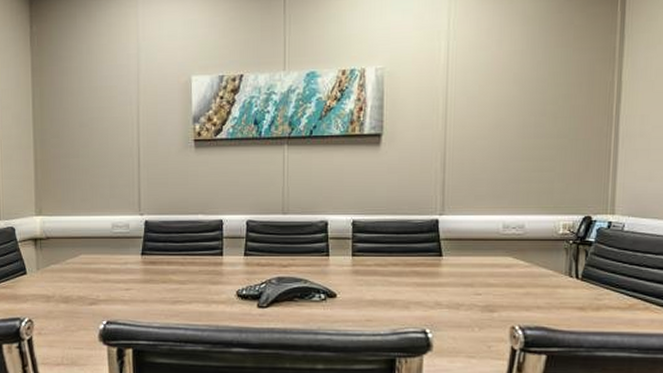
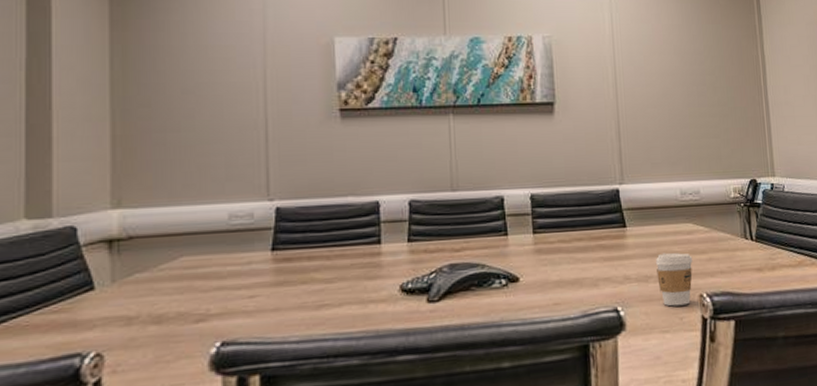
coffee cup: none [468,283,508,335] -> present [655,252,693,307]

